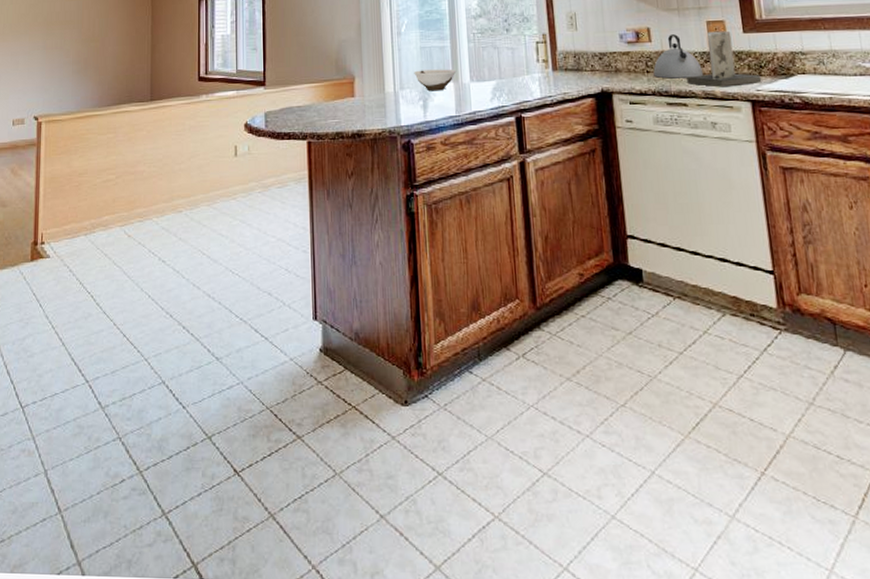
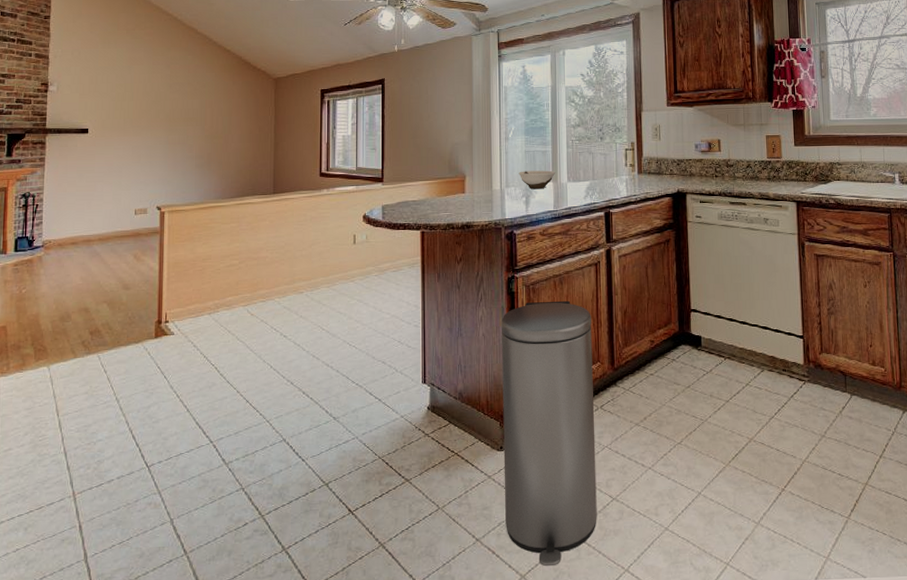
pedal bin: none [400,223,526,557] -> present [501,300,597,567]
kettle: present [653,34,704,79] -> none [721,146,761,182]
paper towel roll: present [687,30,762,88] -> none [747,144,806,190]

